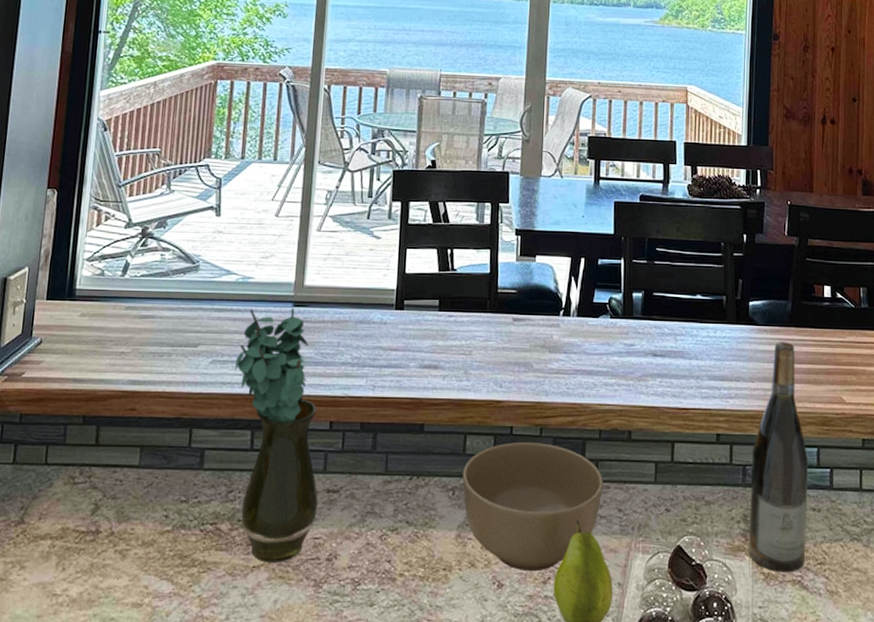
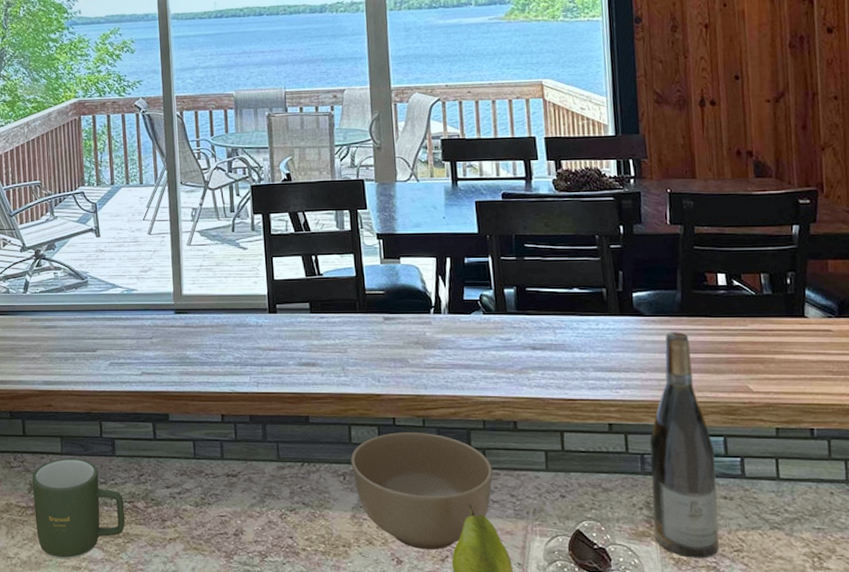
mug: none [94,472,205,595] -> present [32,458,126,560]
vase: present [234,308,318,563] -> none [130,315,220,536]

